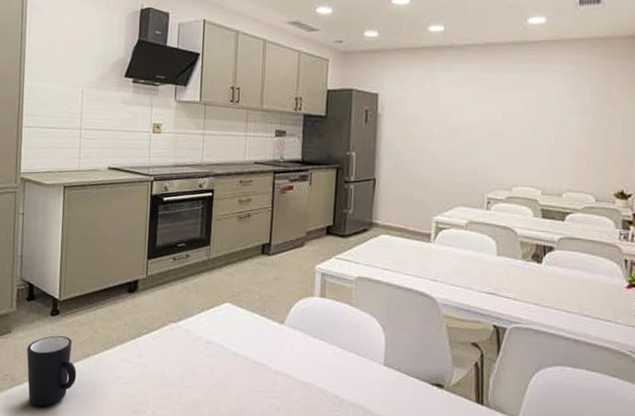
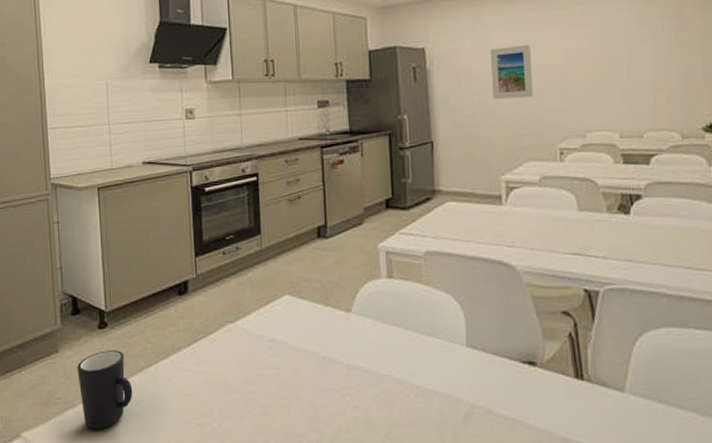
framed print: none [433,101,473,150] -> present [489,44,533,100]

